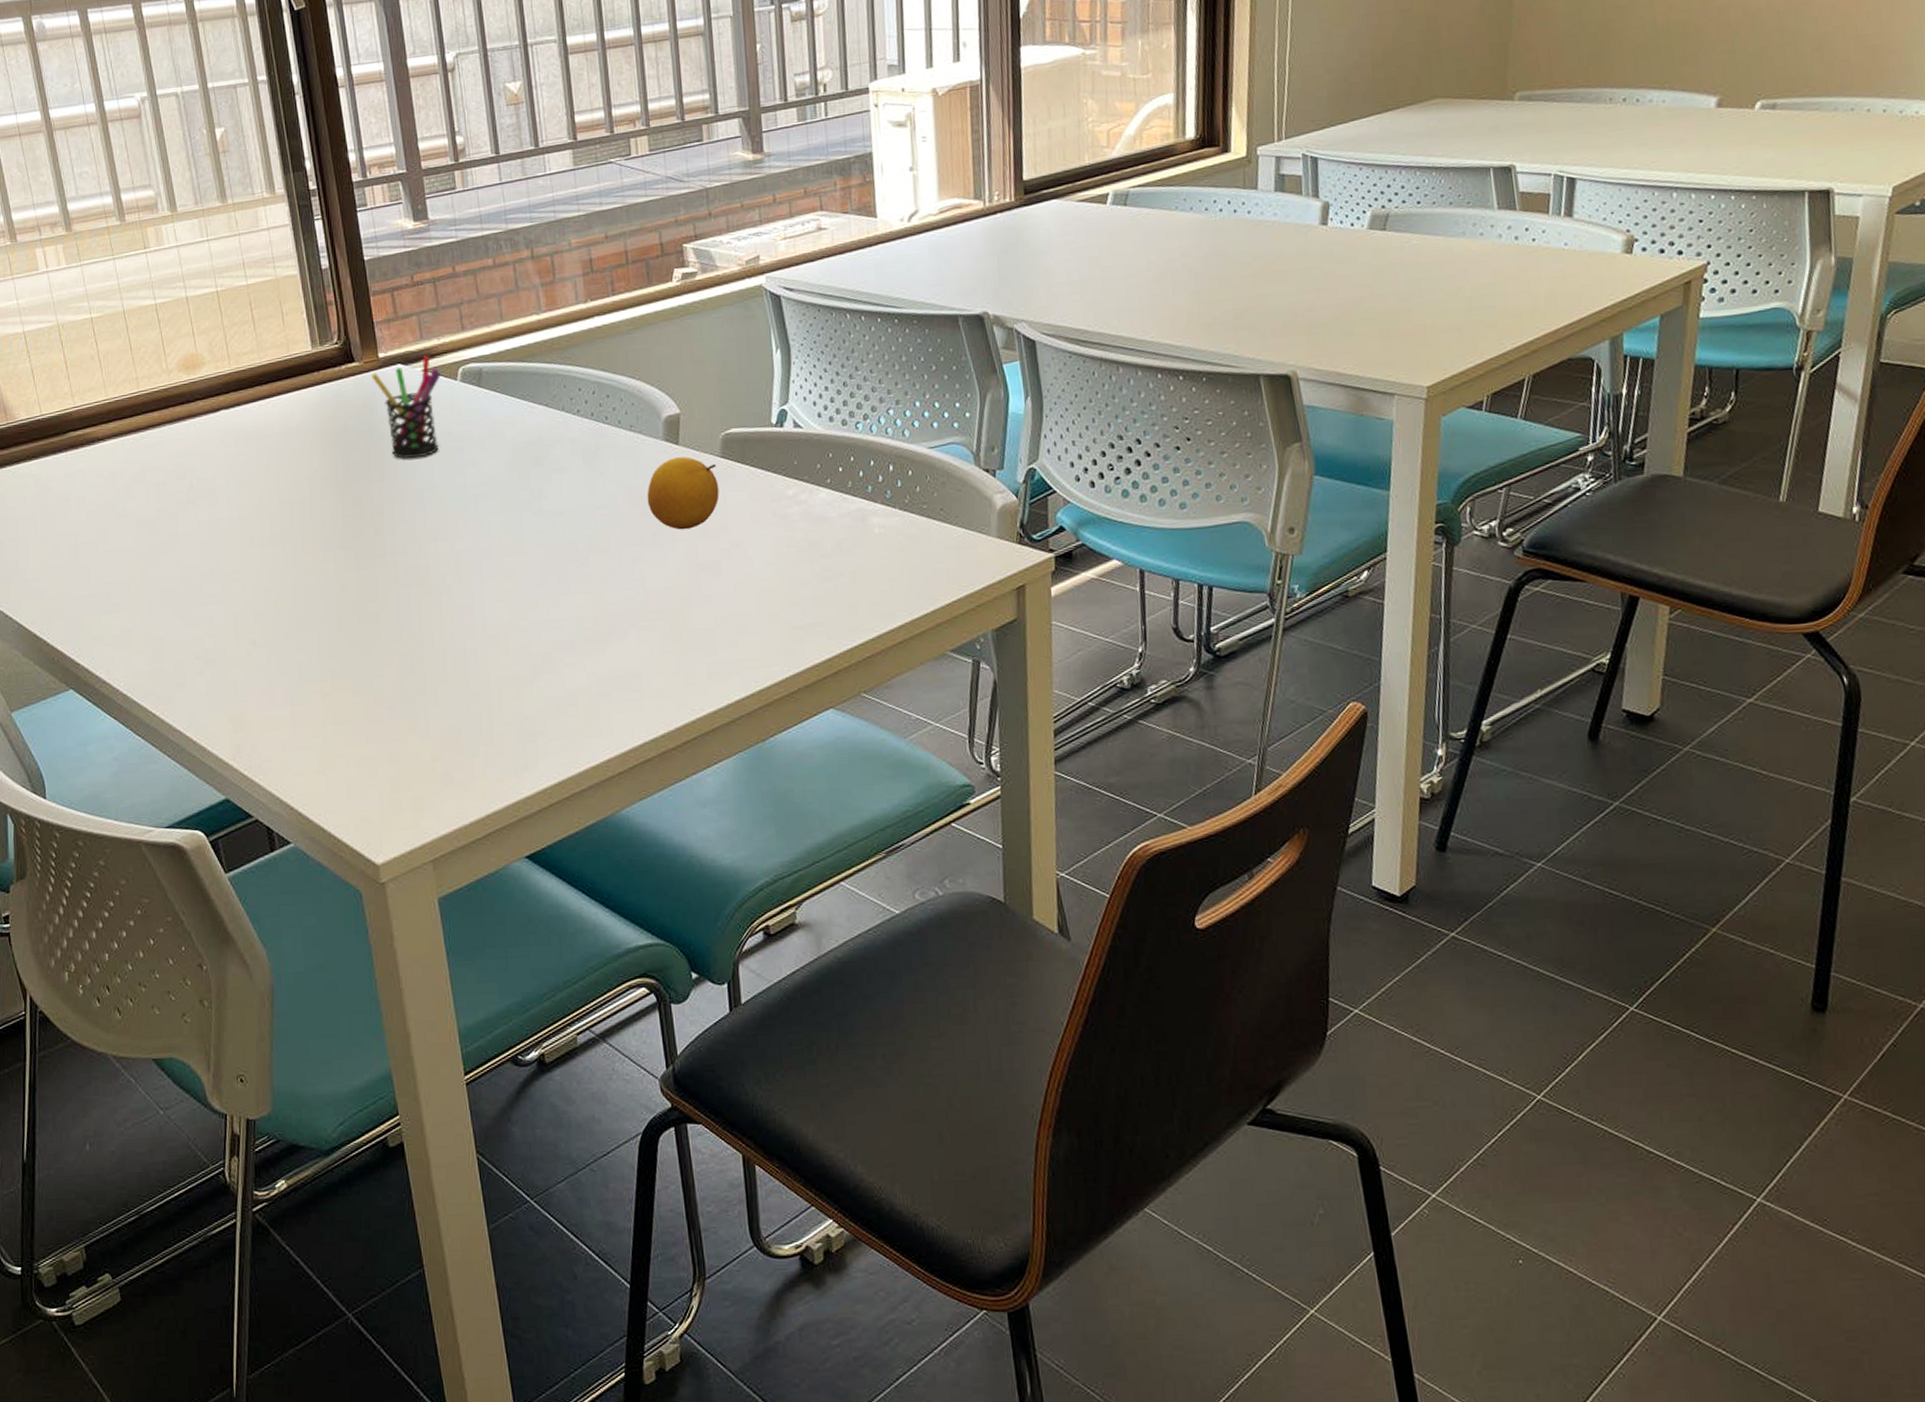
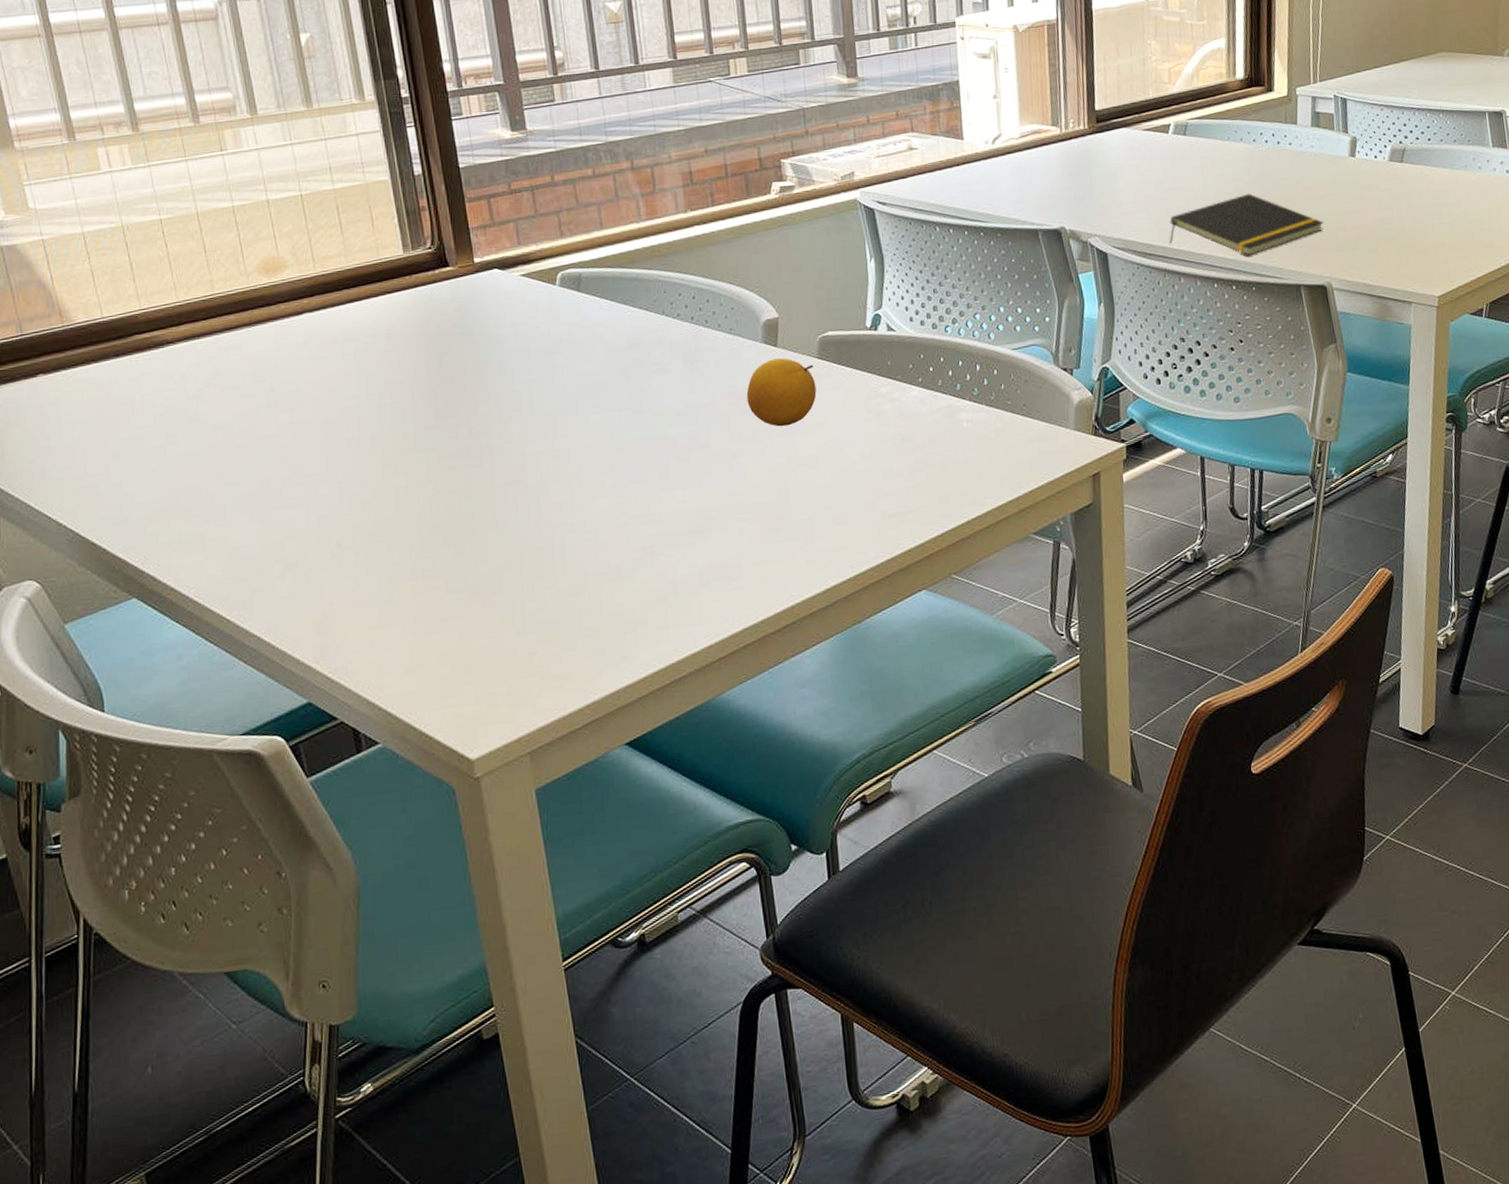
pen holder: present [371,355,442,460] -> none [467,261,540,362]
notepad: none [1106,270,1288,342] -> present [1169,193,1324,256]

